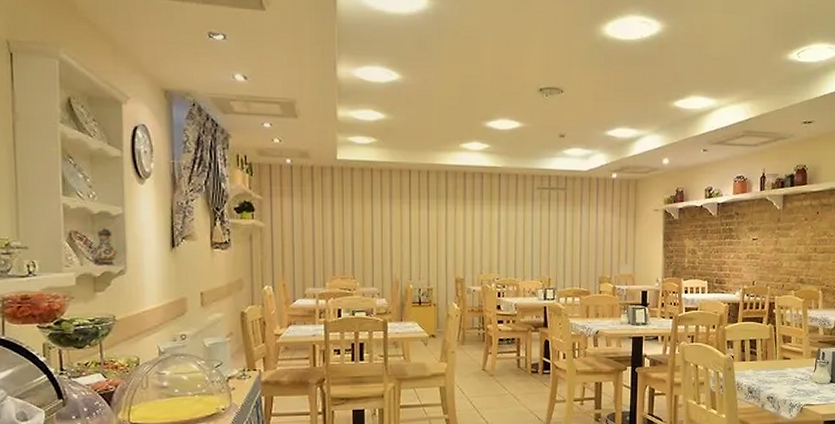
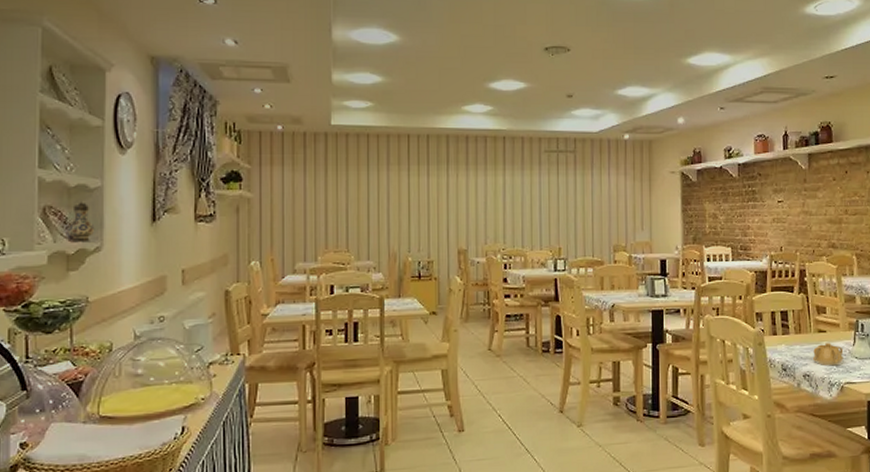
sugar bowl: none [777,369,805,390] -> present [813,343,844,366]

